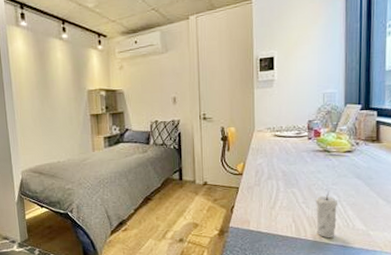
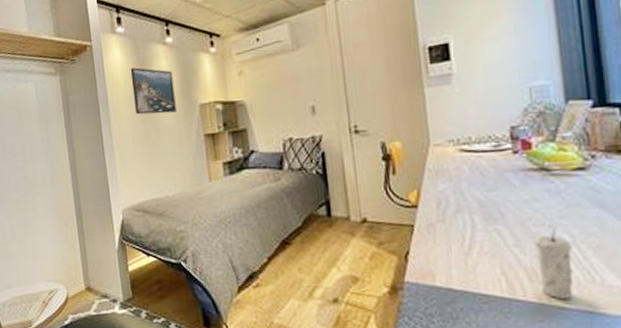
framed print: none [31,57,69,96] -> present [130,67,176,115]

